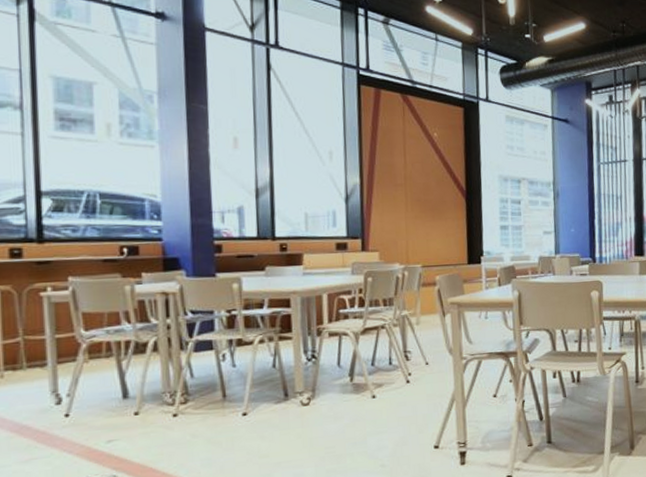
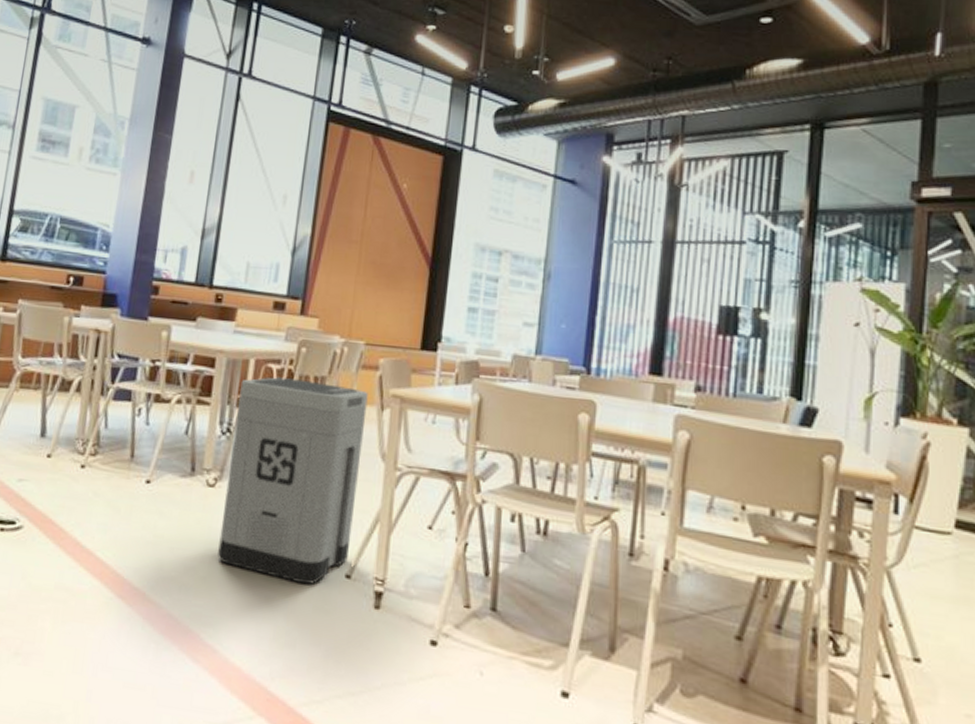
trash can: none [318,303,434,464] -> present [218,377,368,585]

